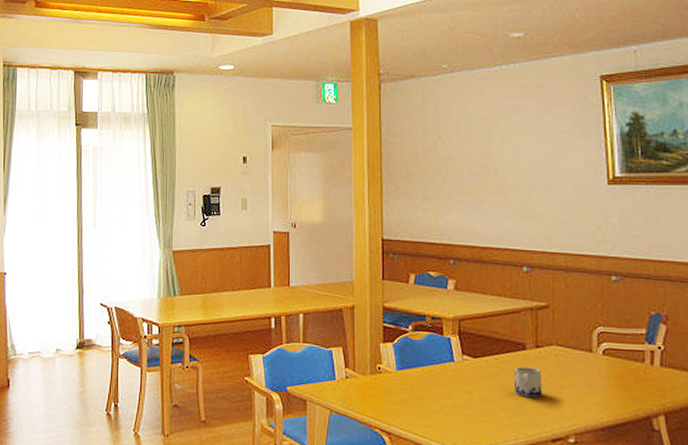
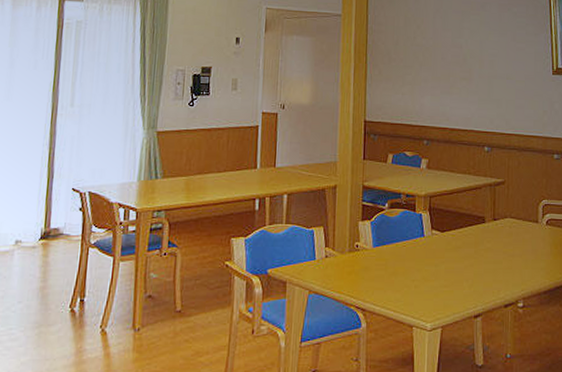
mug: present [515,366,543,398] -> none [475,238,498,267]

